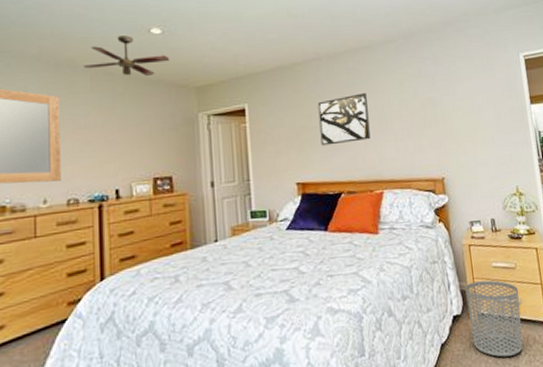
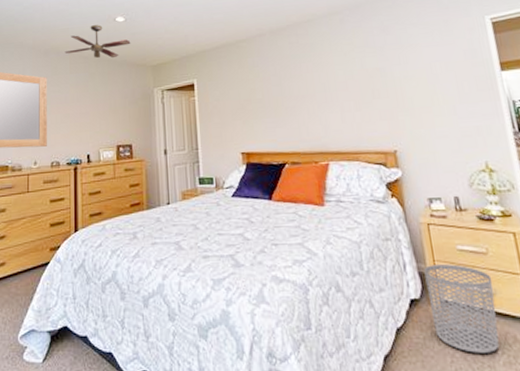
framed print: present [317,93,371,146] -> none [261,65,315,117]

